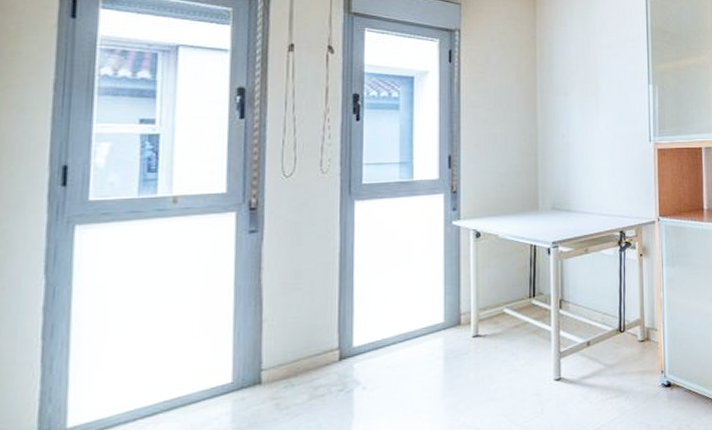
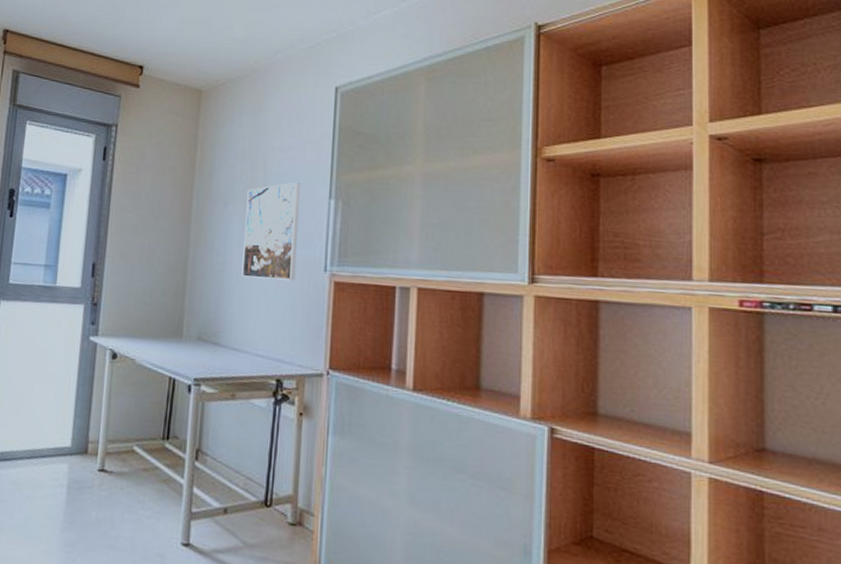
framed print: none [583,73,628,153] -> present [242,182,301,281]

